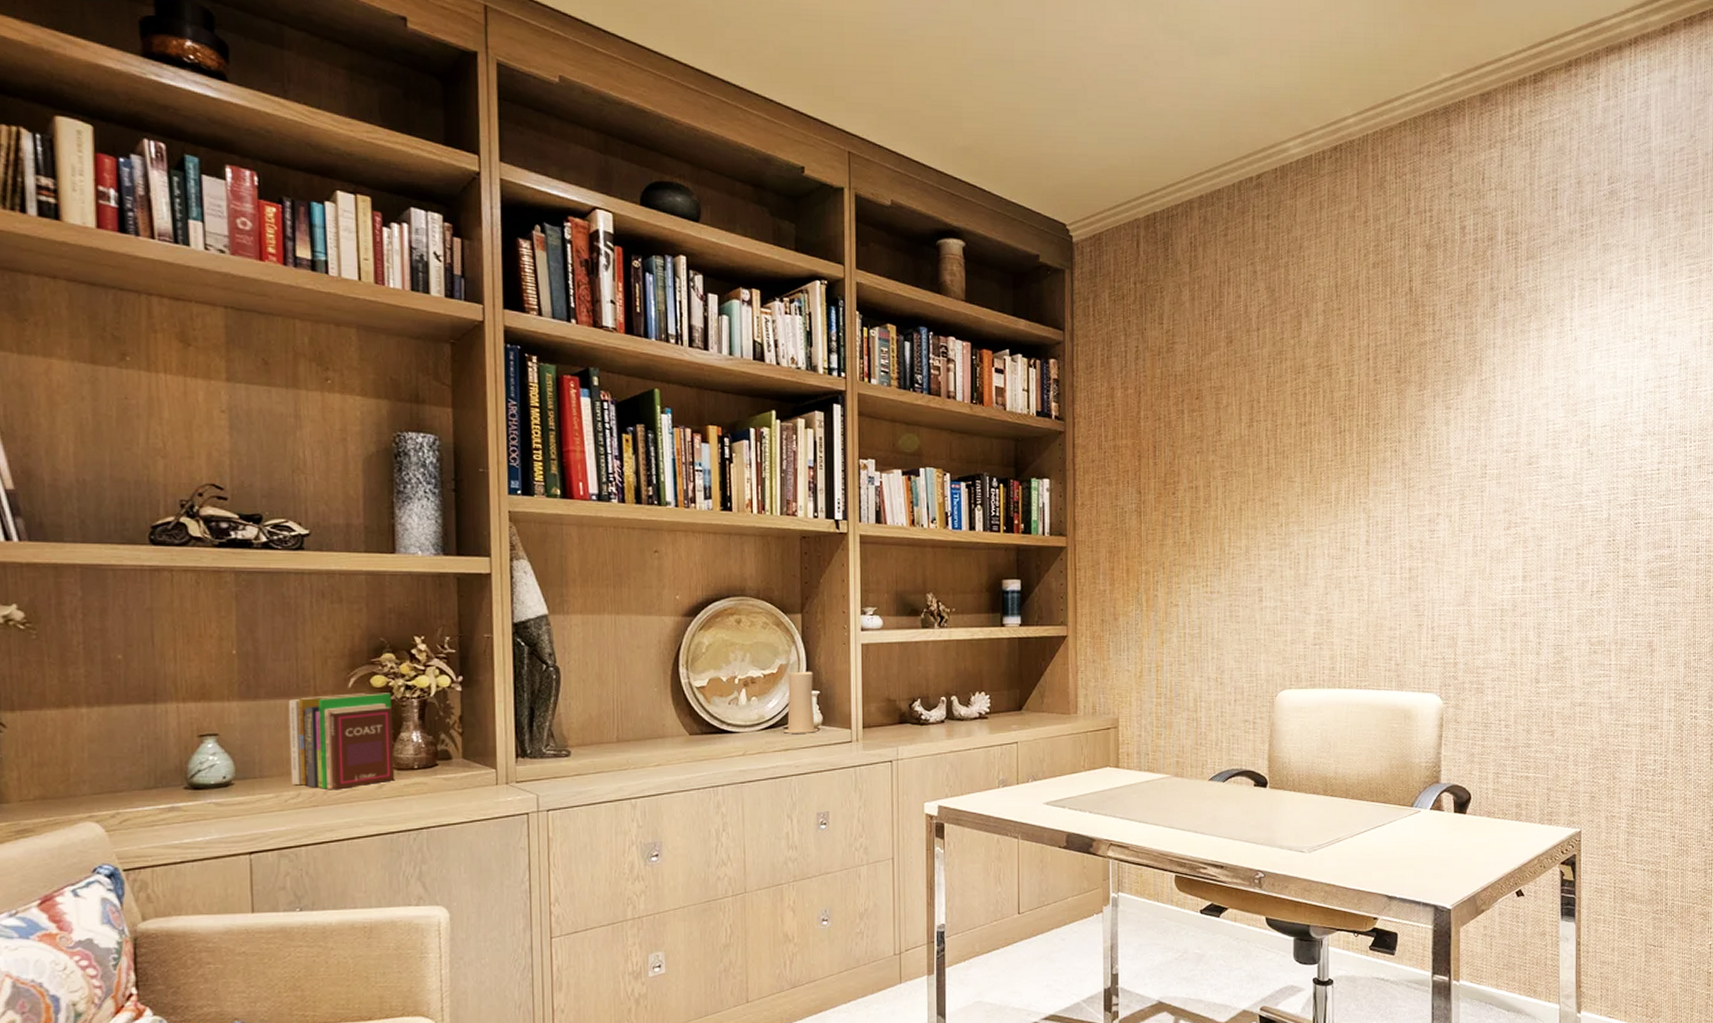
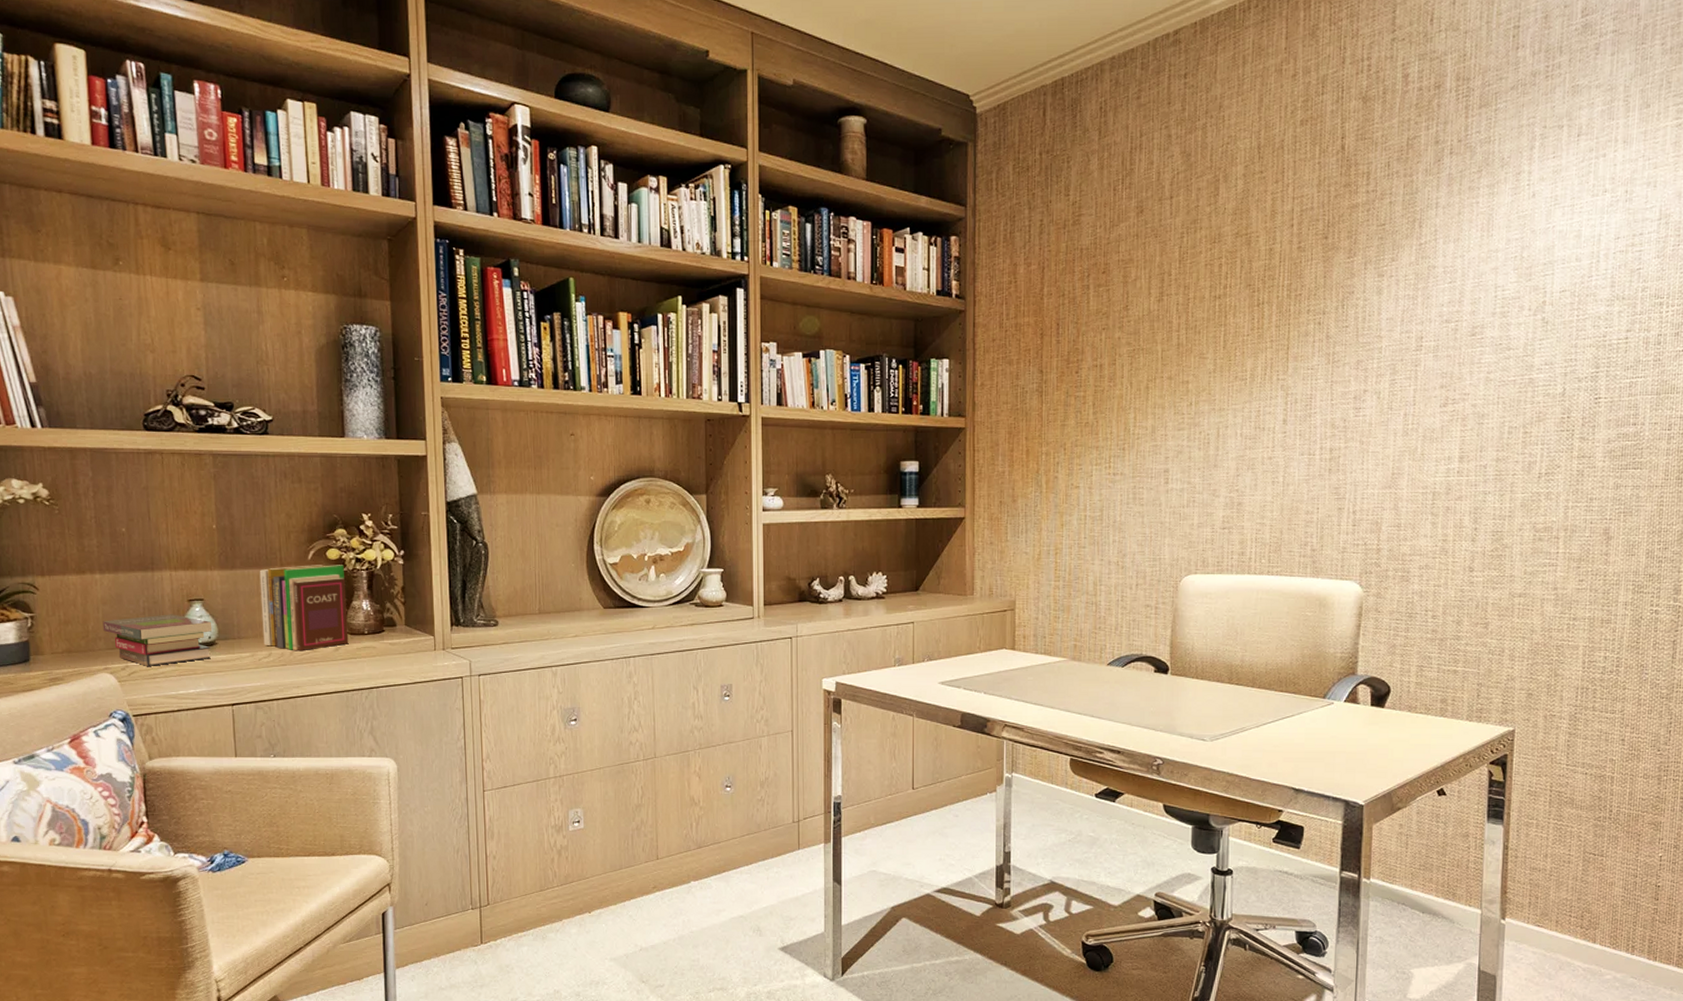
books: none [88,752,228,812] -> present [102,614,213,666]
candle: present [783,671,819,733] -> none [690,549,723,609]

